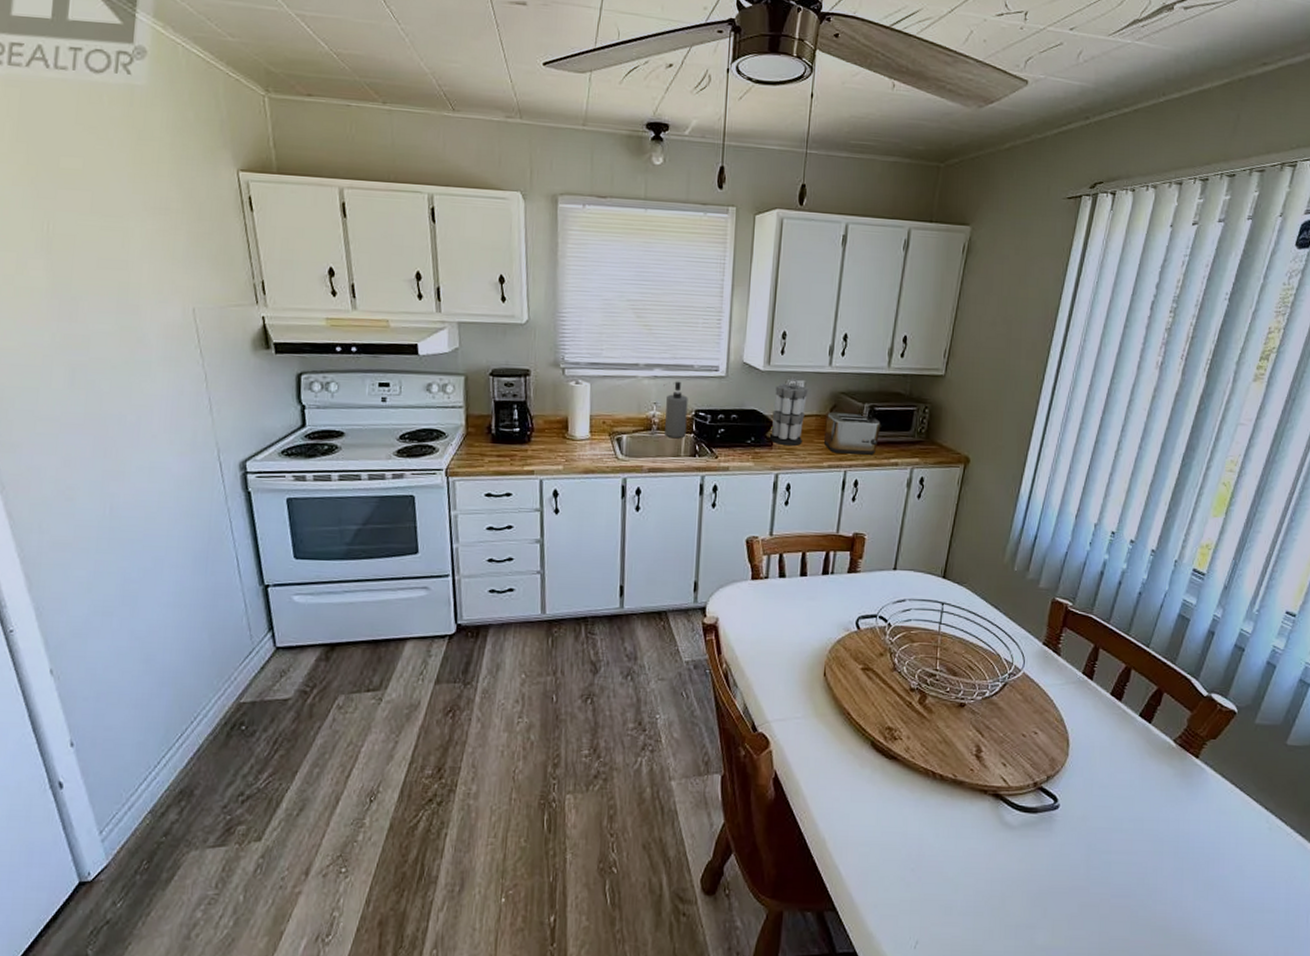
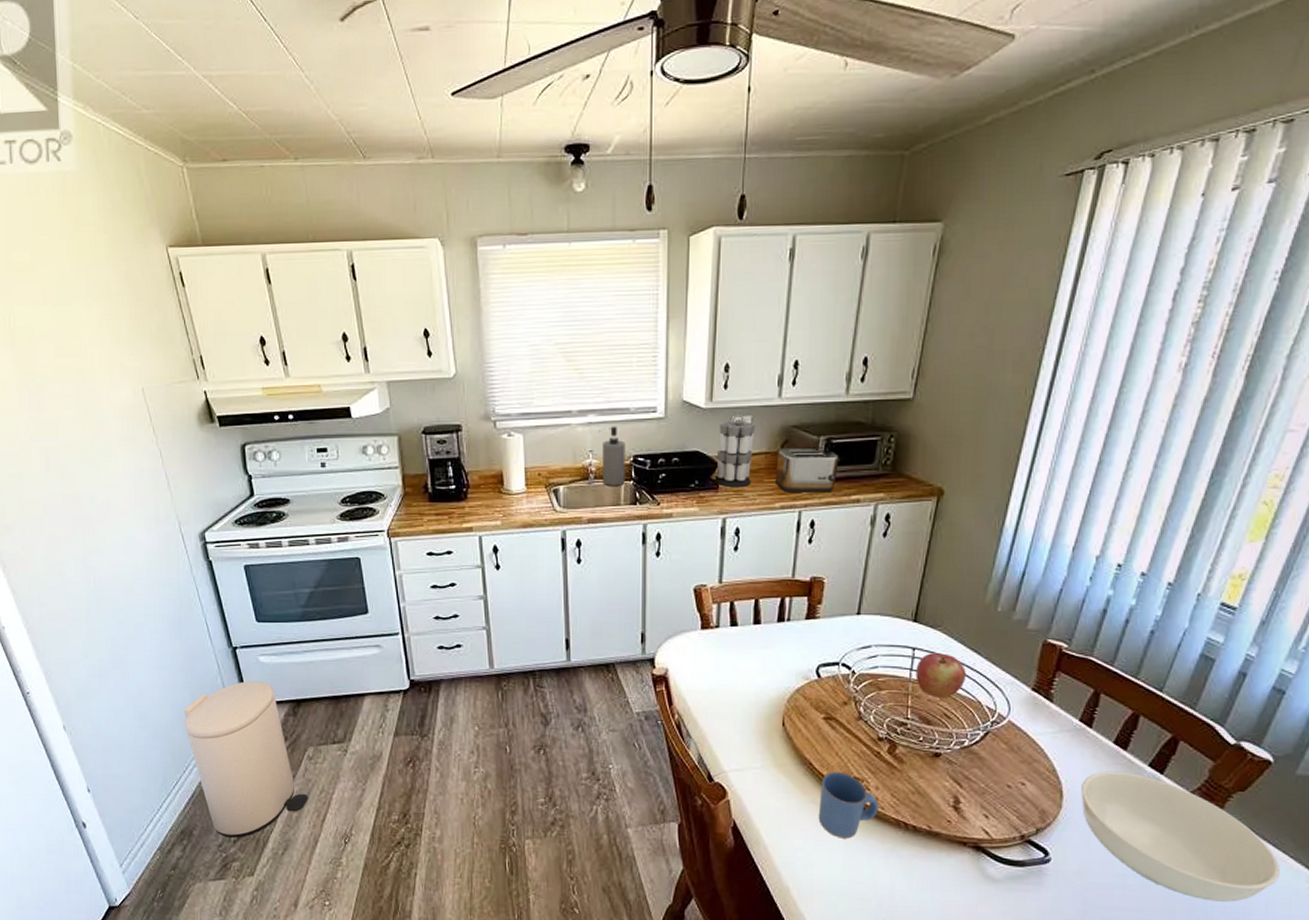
pedal bin: none [197,622,334,798] -> present [183,680,308,838]
mug: none [854,722,910,788] -> present [818,772,879,839]
apple: none [944,608,987,650] -> present [915,653,966,698]
bowl: none [1084,720,1246,843] -> present [1081,771,1281,902]

